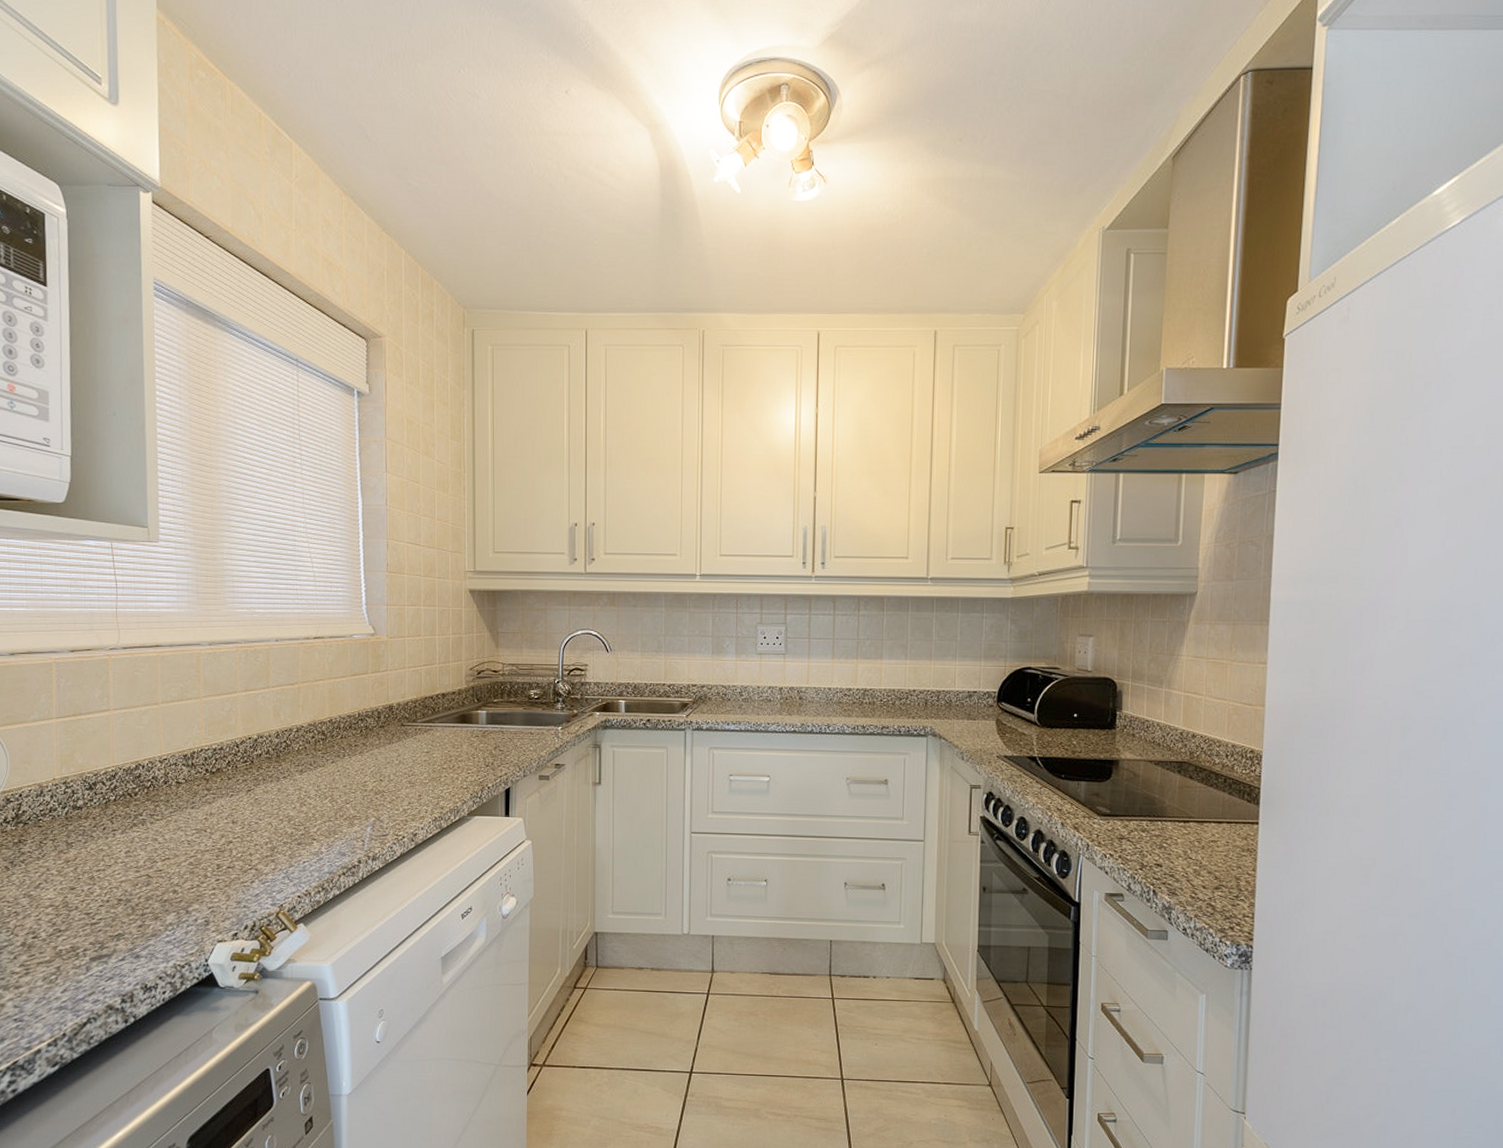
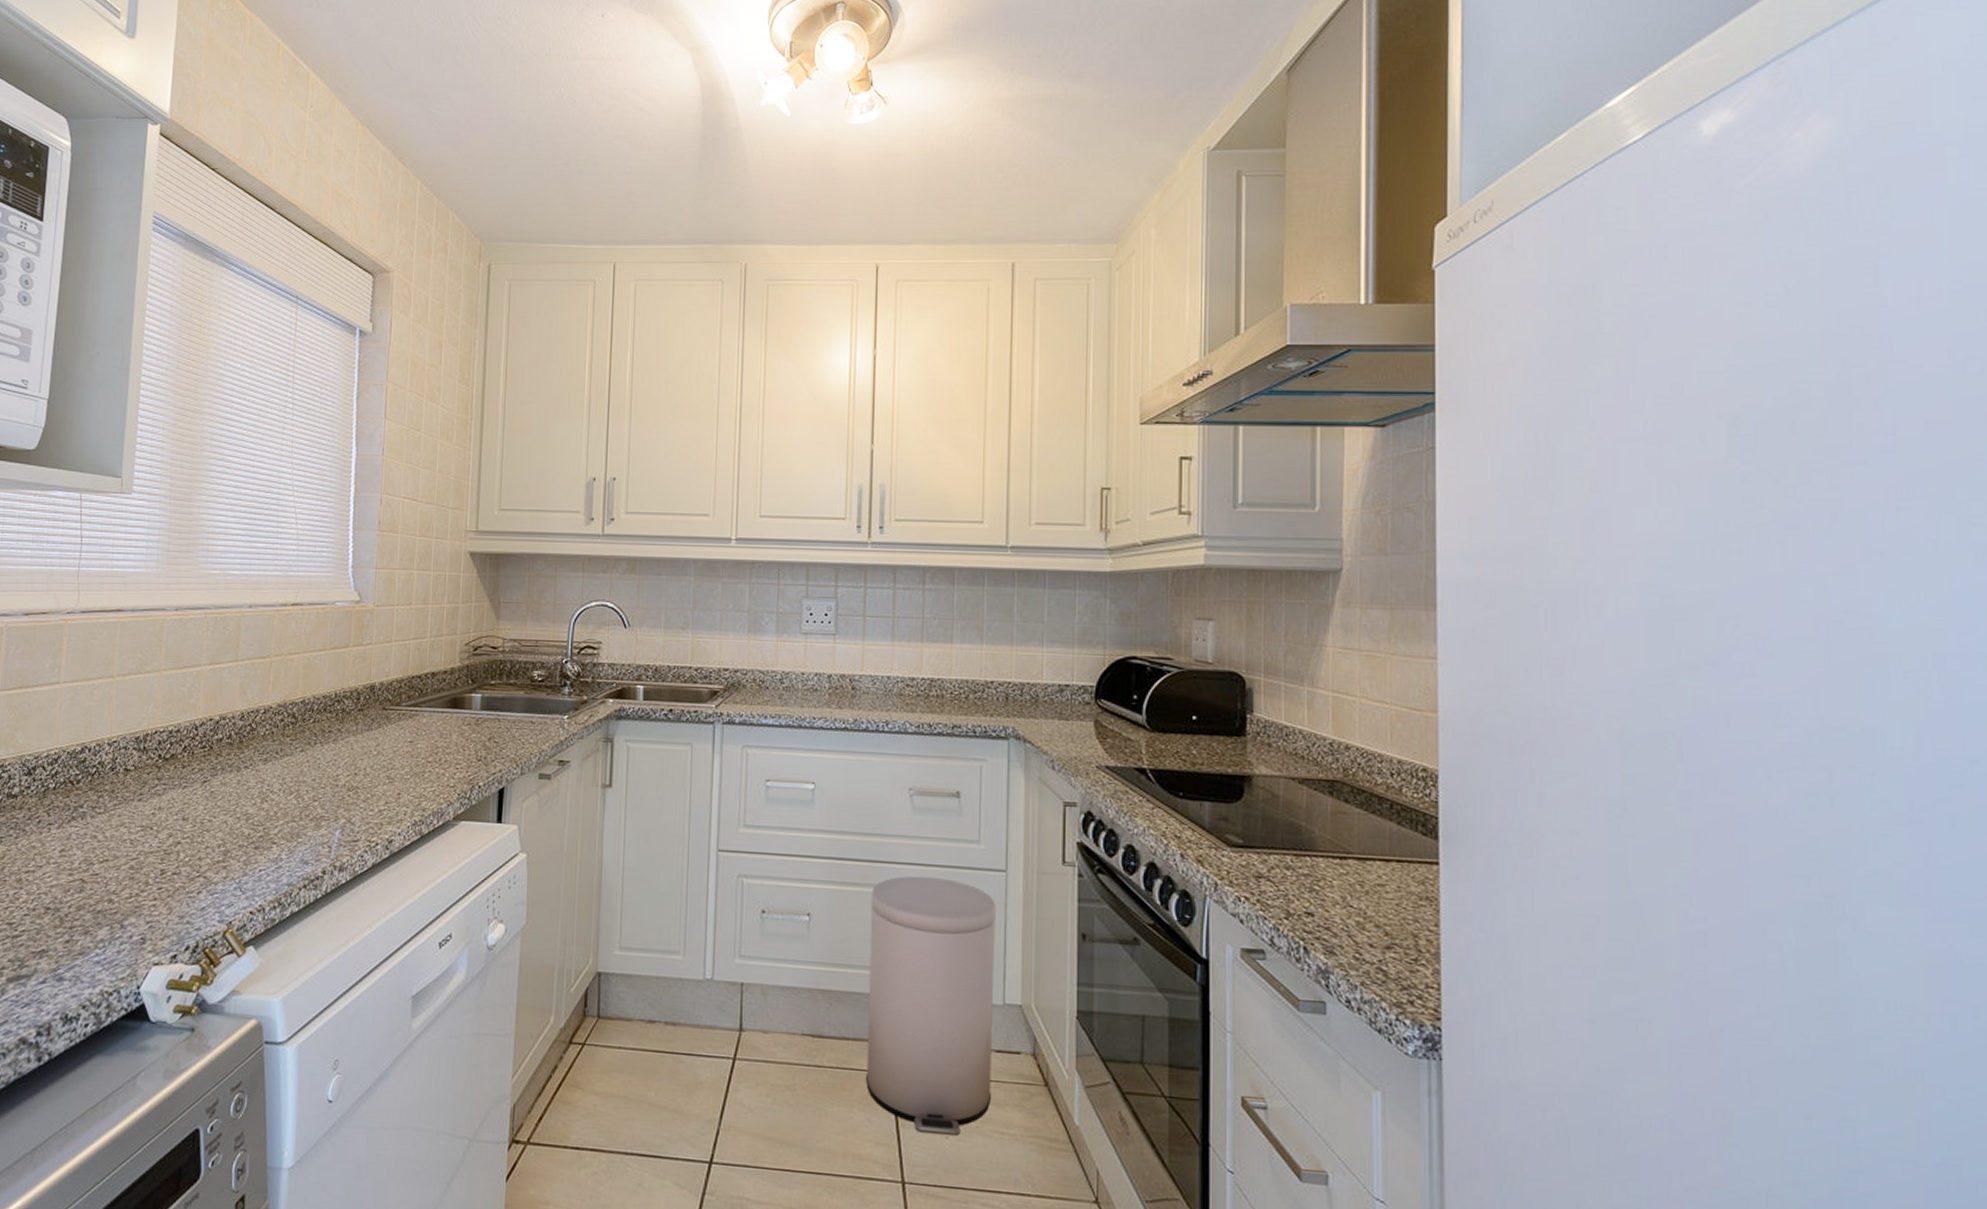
pedal bin: none [813,847,916,1043] -> present [866,876,996,1137]

